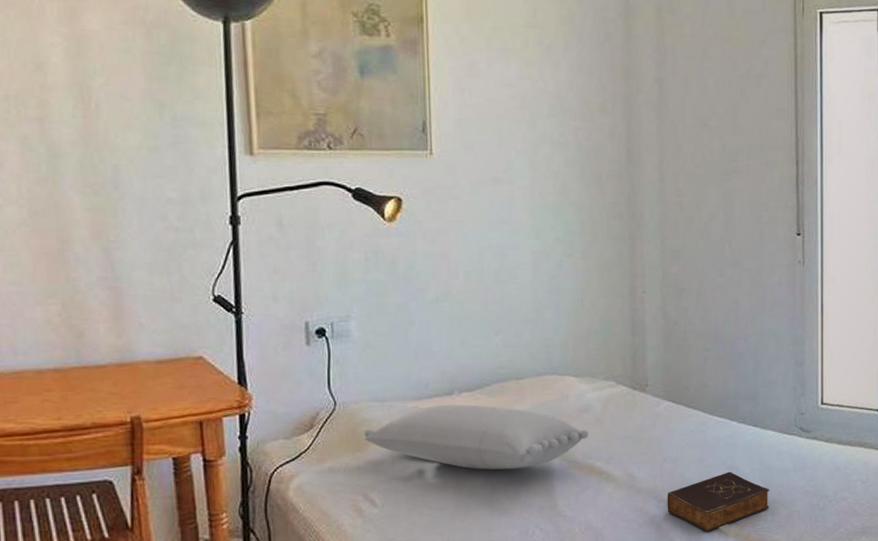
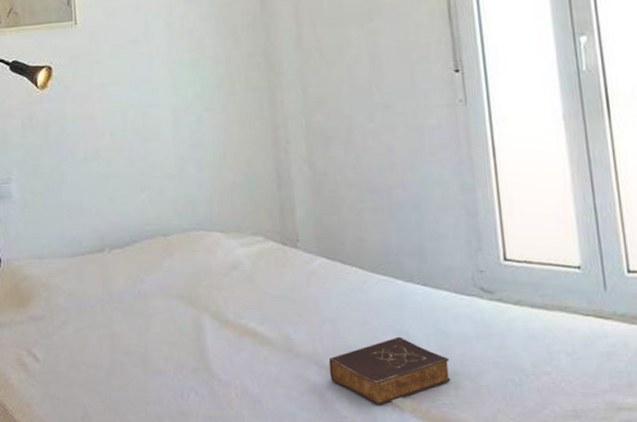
pillow: present [364,404,589,470] -> none [26,261,240,328]

